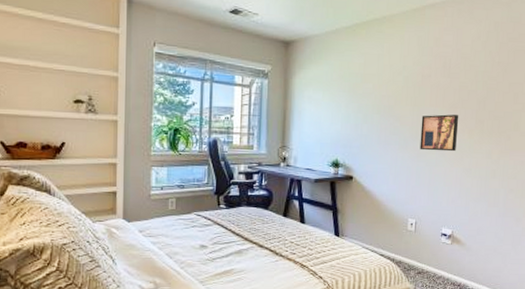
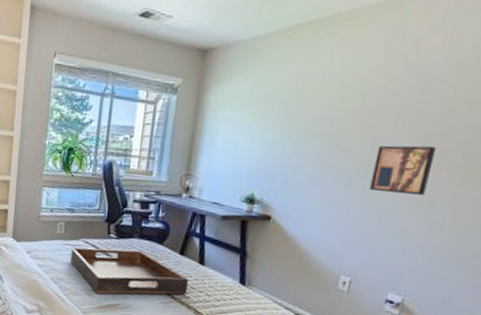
serving tray: none [184,217,293,262] -> present [70,247,189,295]

